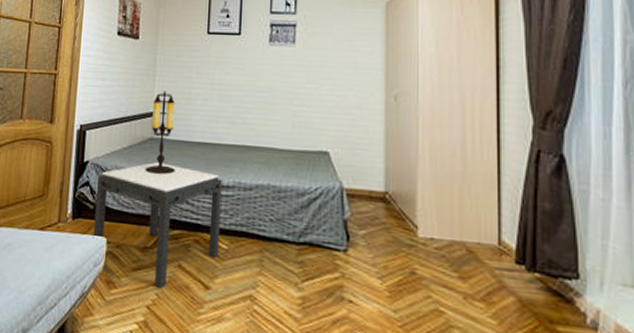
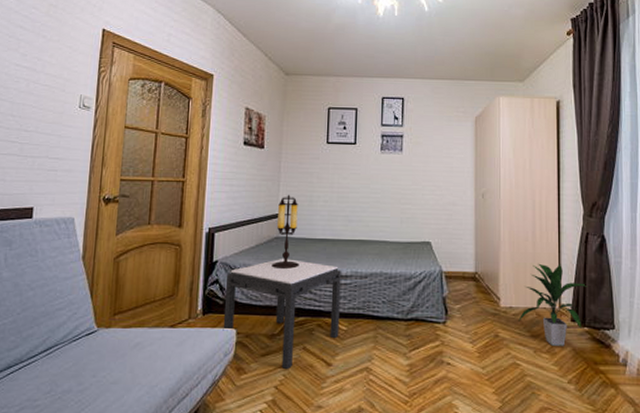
indoor plant: none [442,185,539,295] -> present [518,263,587,346]

